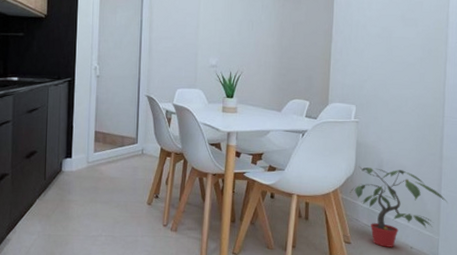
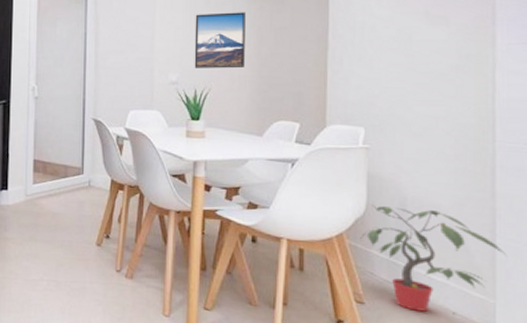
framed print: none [230,8,271,55] -> present [194,12,245,69]

